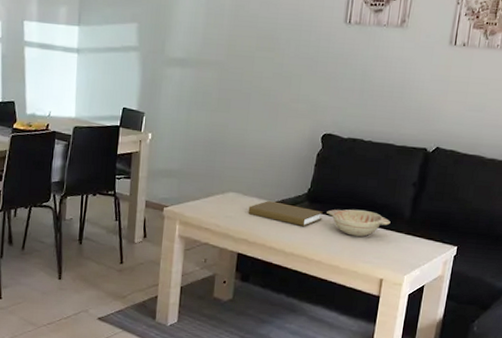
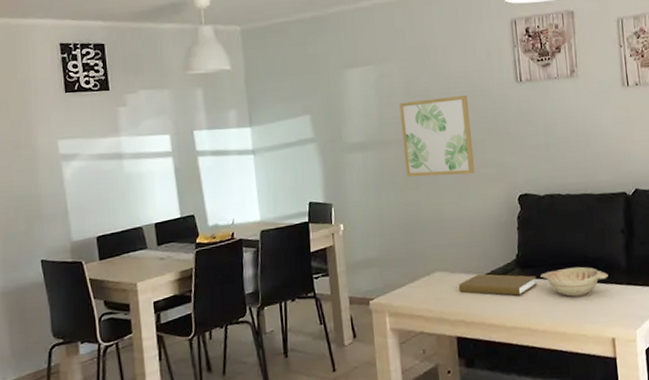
wall art: none [219,25,293,106] -> present [399,96,476,177]

